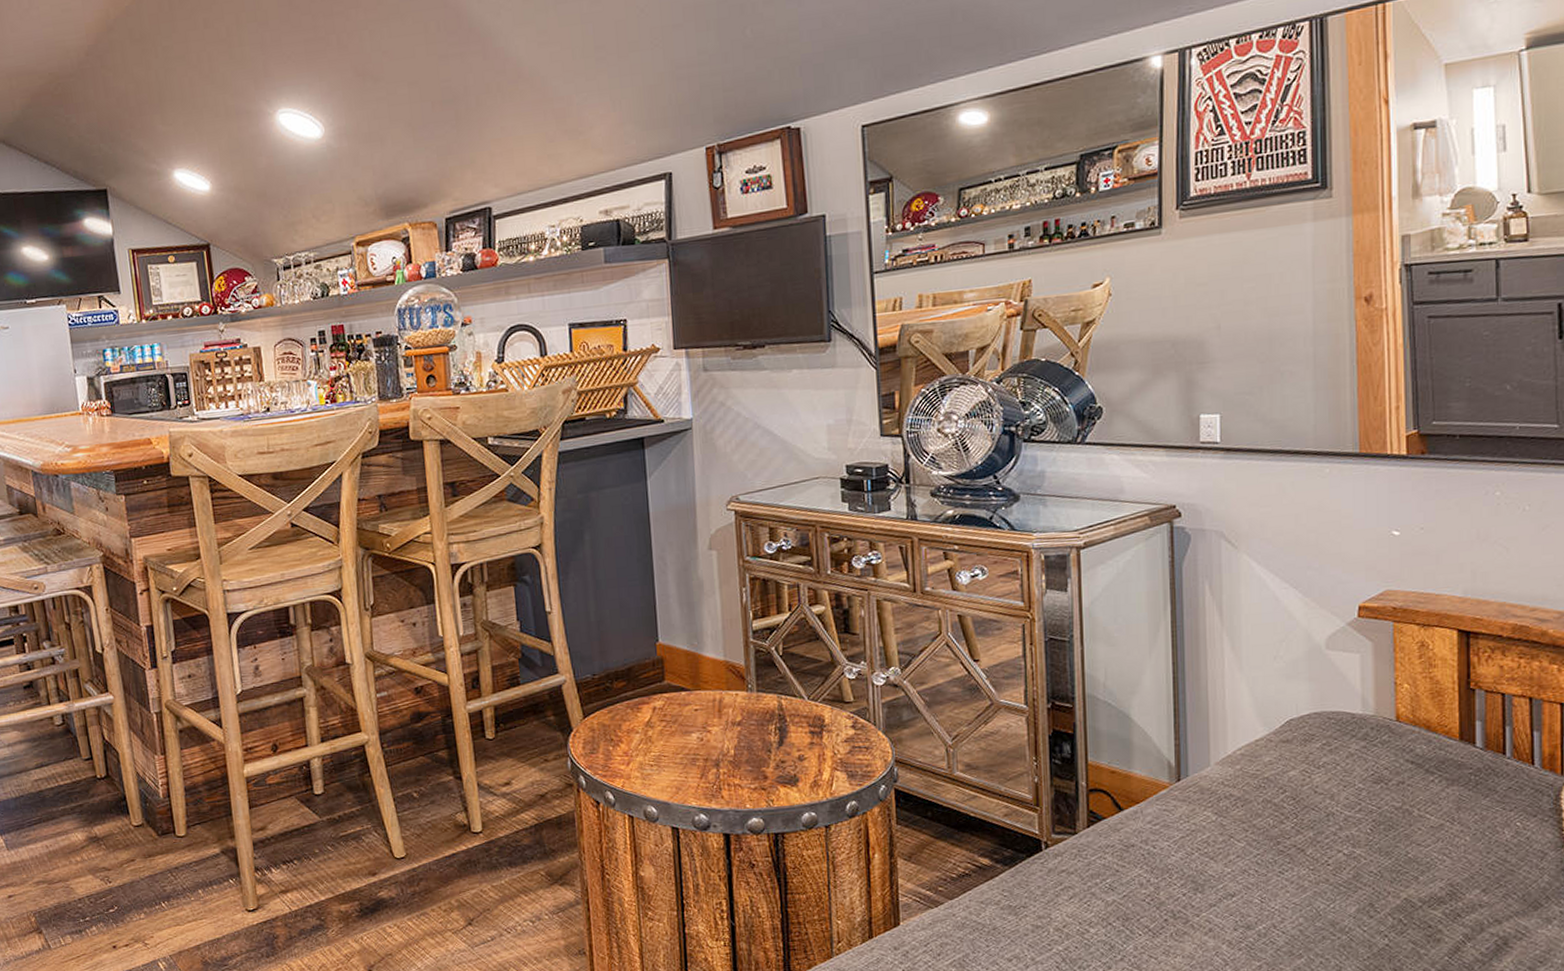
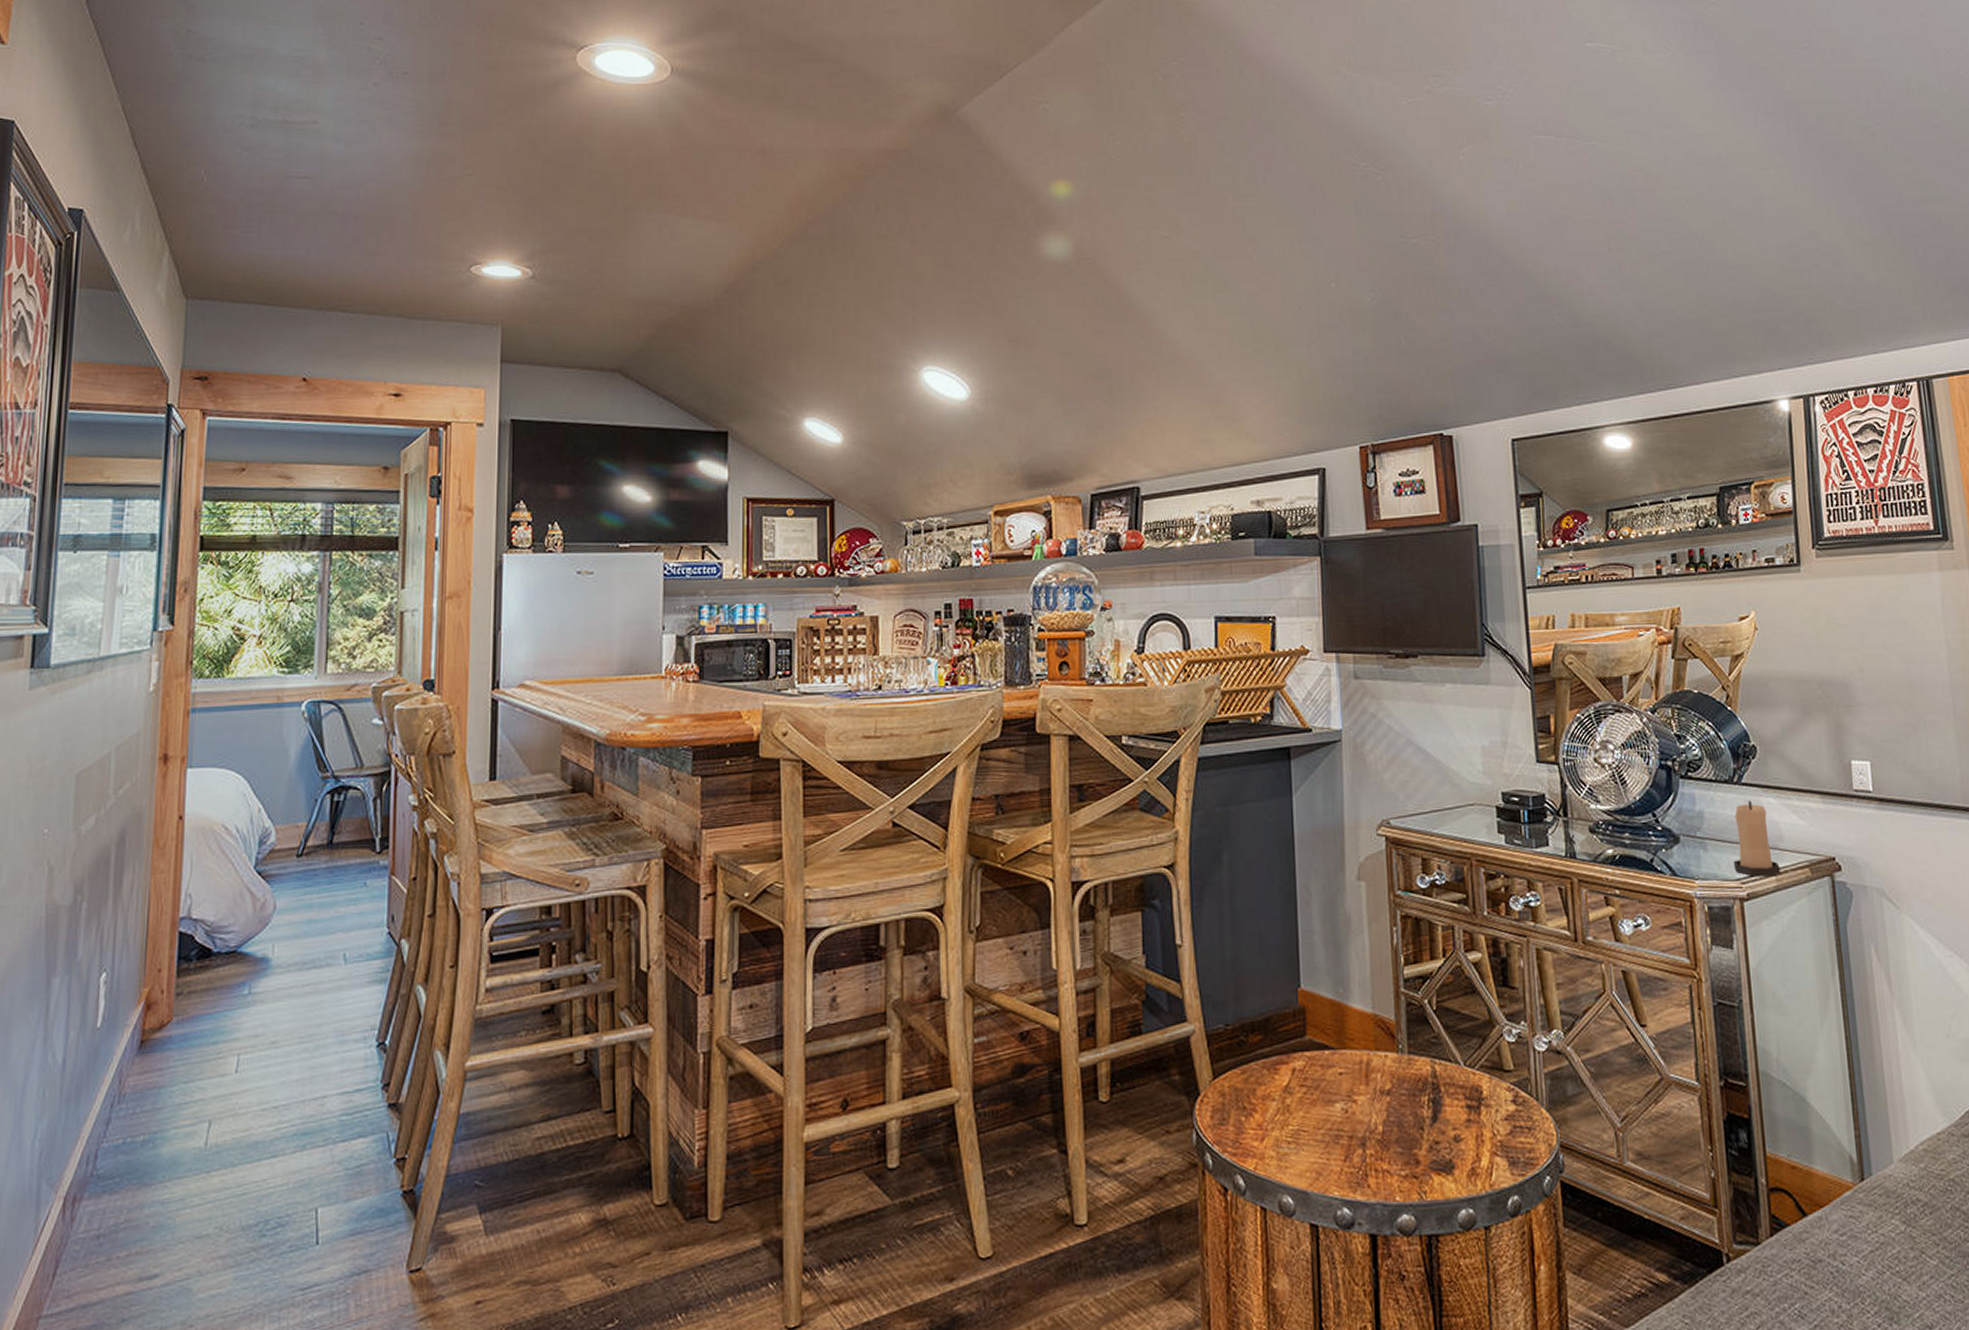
candle: none [1072,458,1119,527] -> present [1733,800,1781,877]

